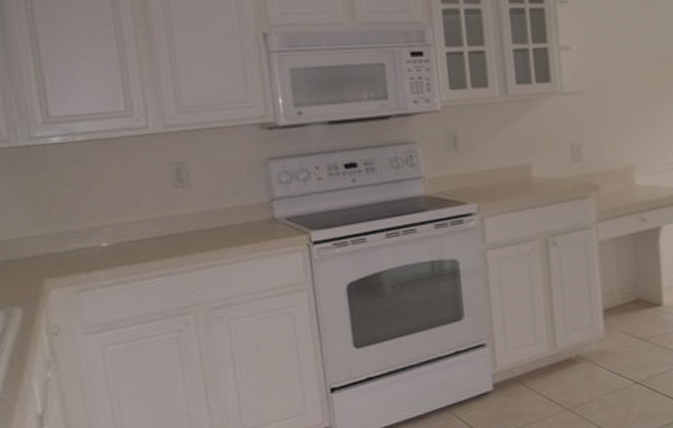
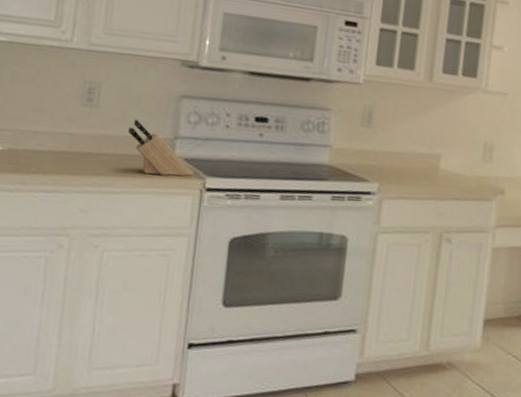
knife block: none [224,190,298,240] -> present [127,120,194,176]

